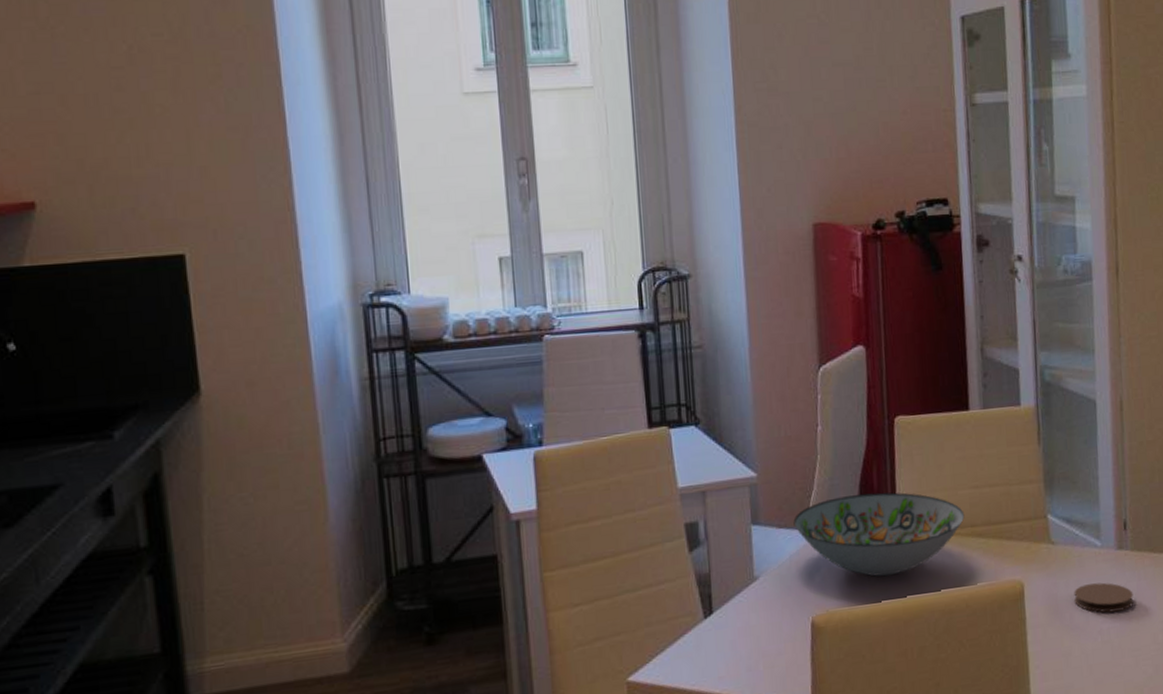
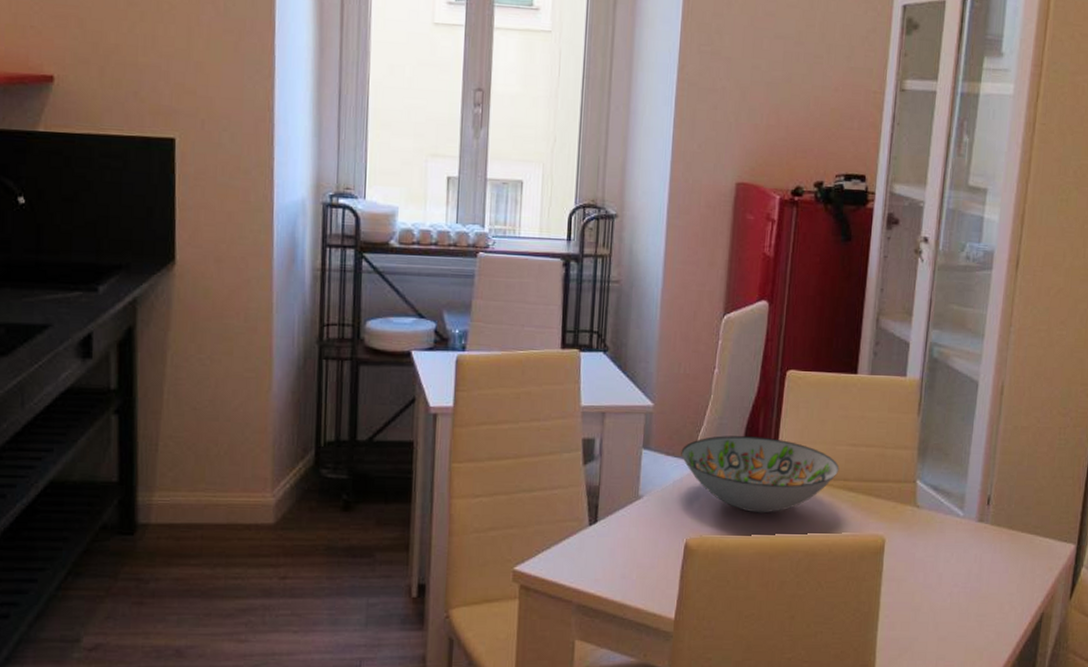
coaster: present [1074,582,1134,613] -> none [930,549,987,578]

